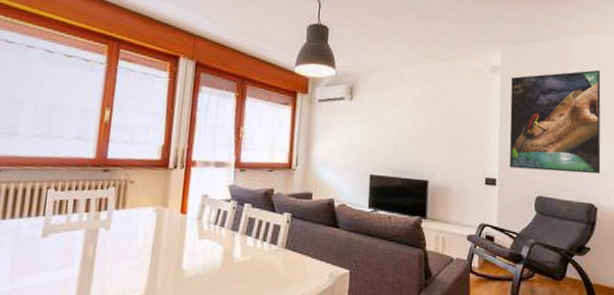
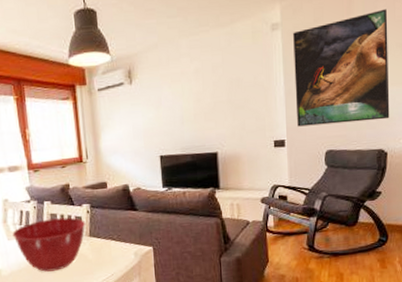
mixing bowl: none [204,222,284,281] -> present [12,217,86,272]

